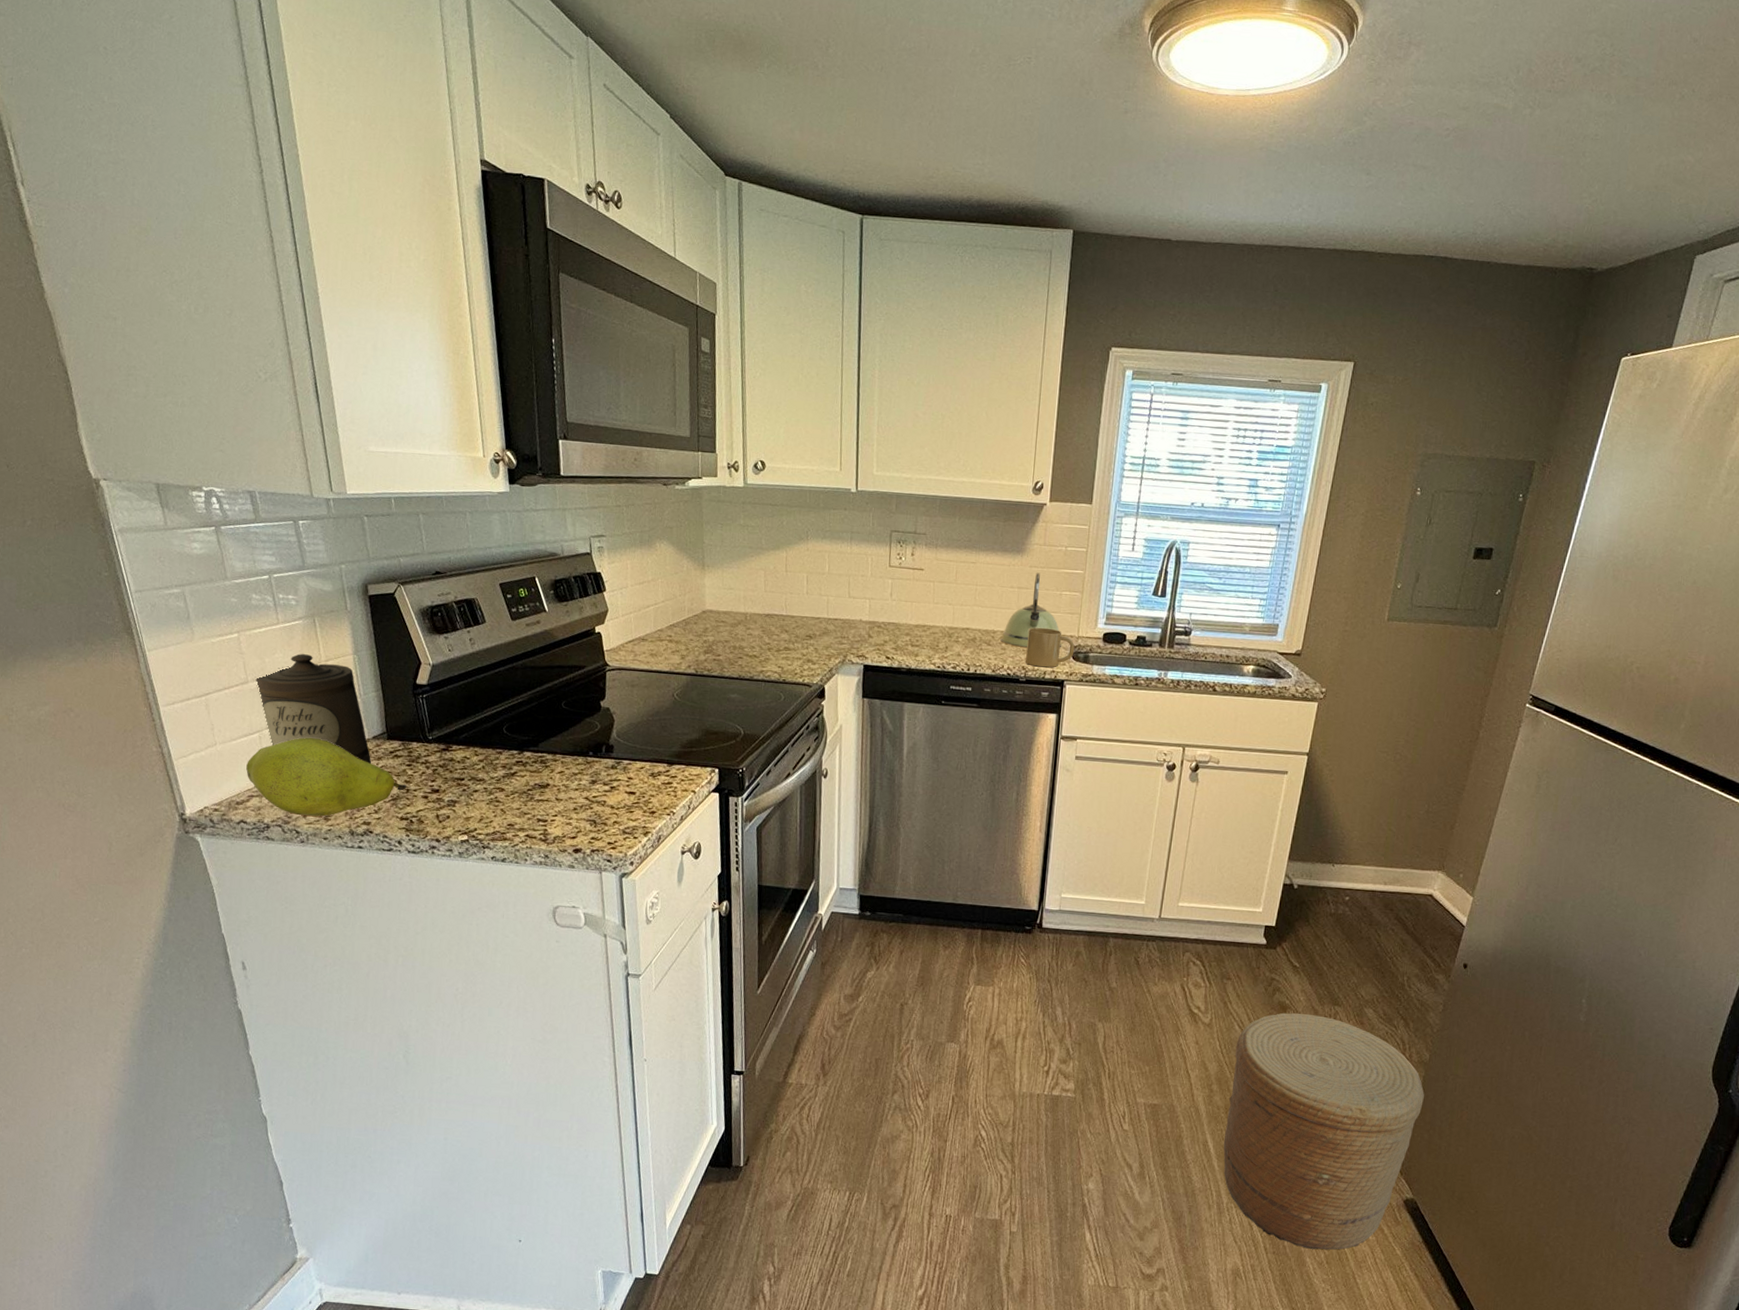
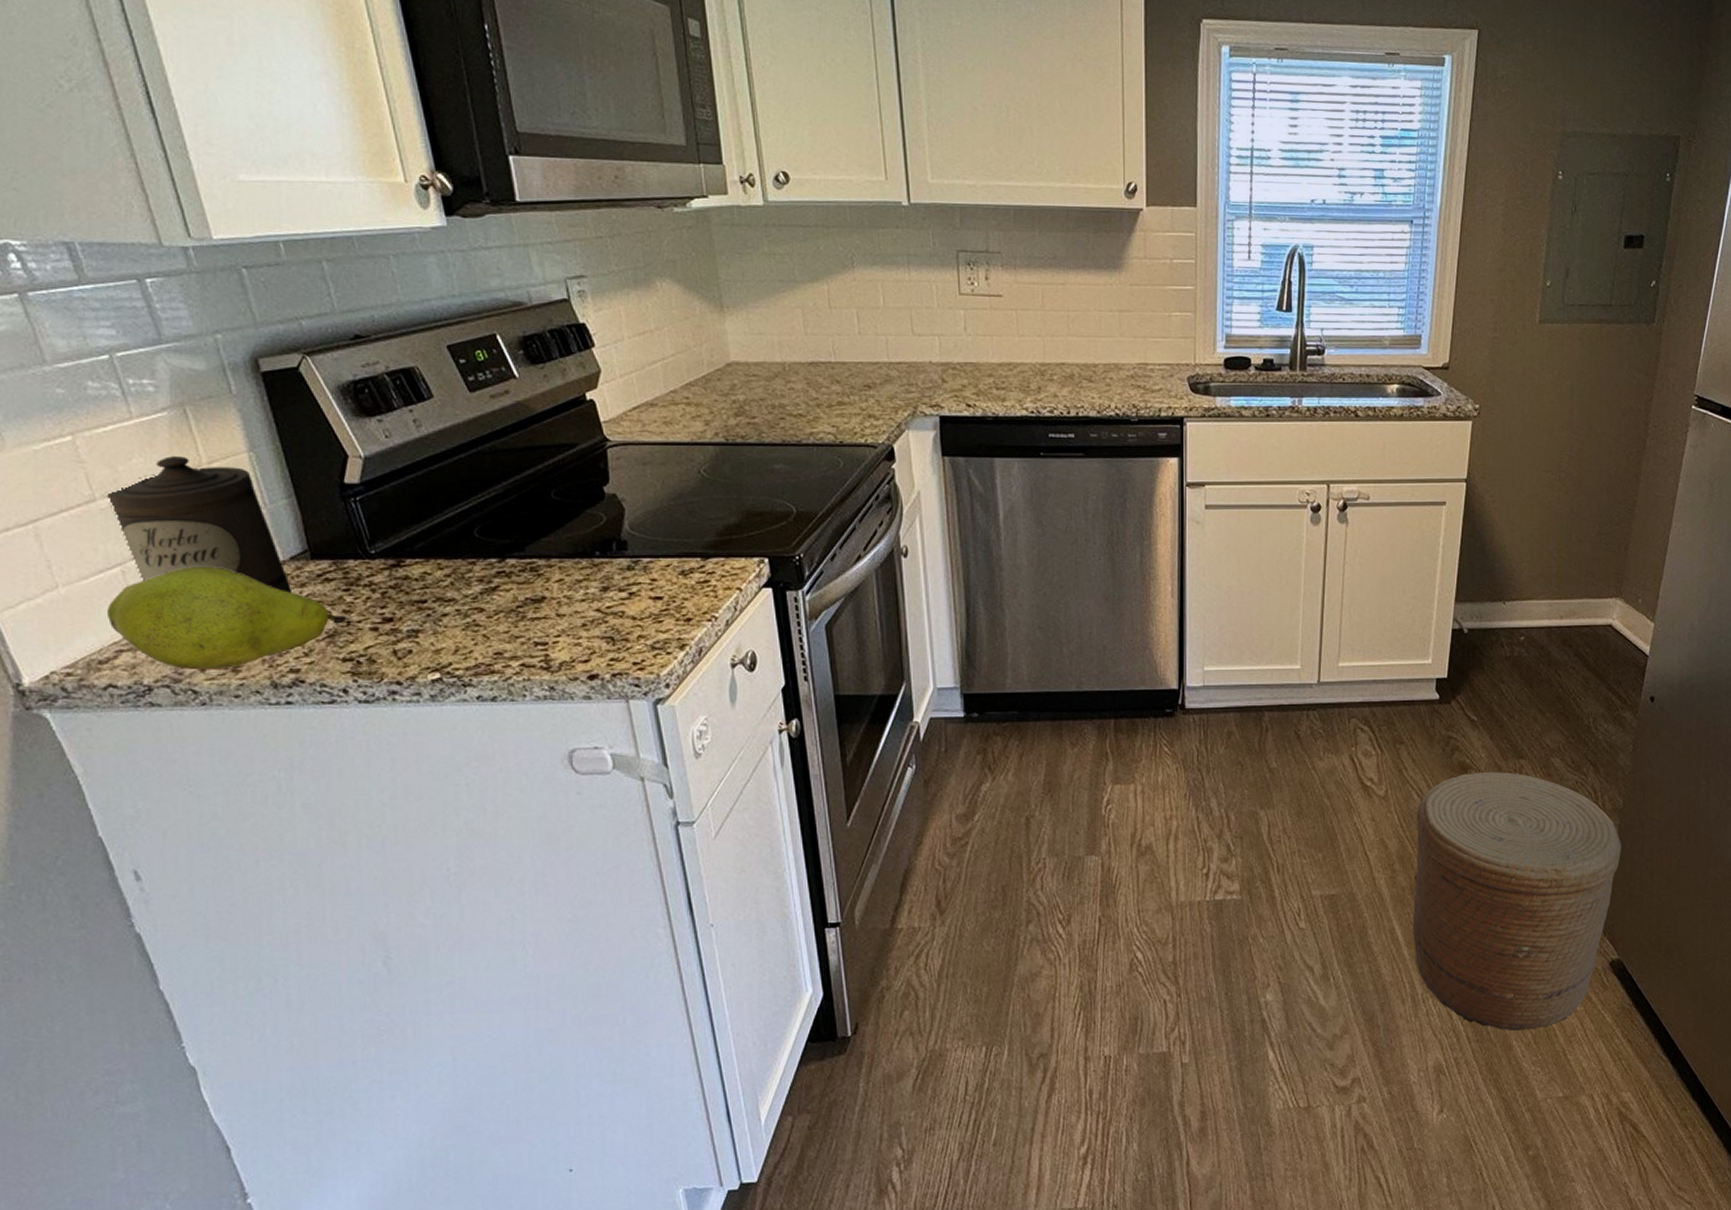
kettle: present [1000,572,1063,648] -> none [1103,291,1178,382]
mug: present [1025,627,1075,668] -> none [1135,356,1192,404]

